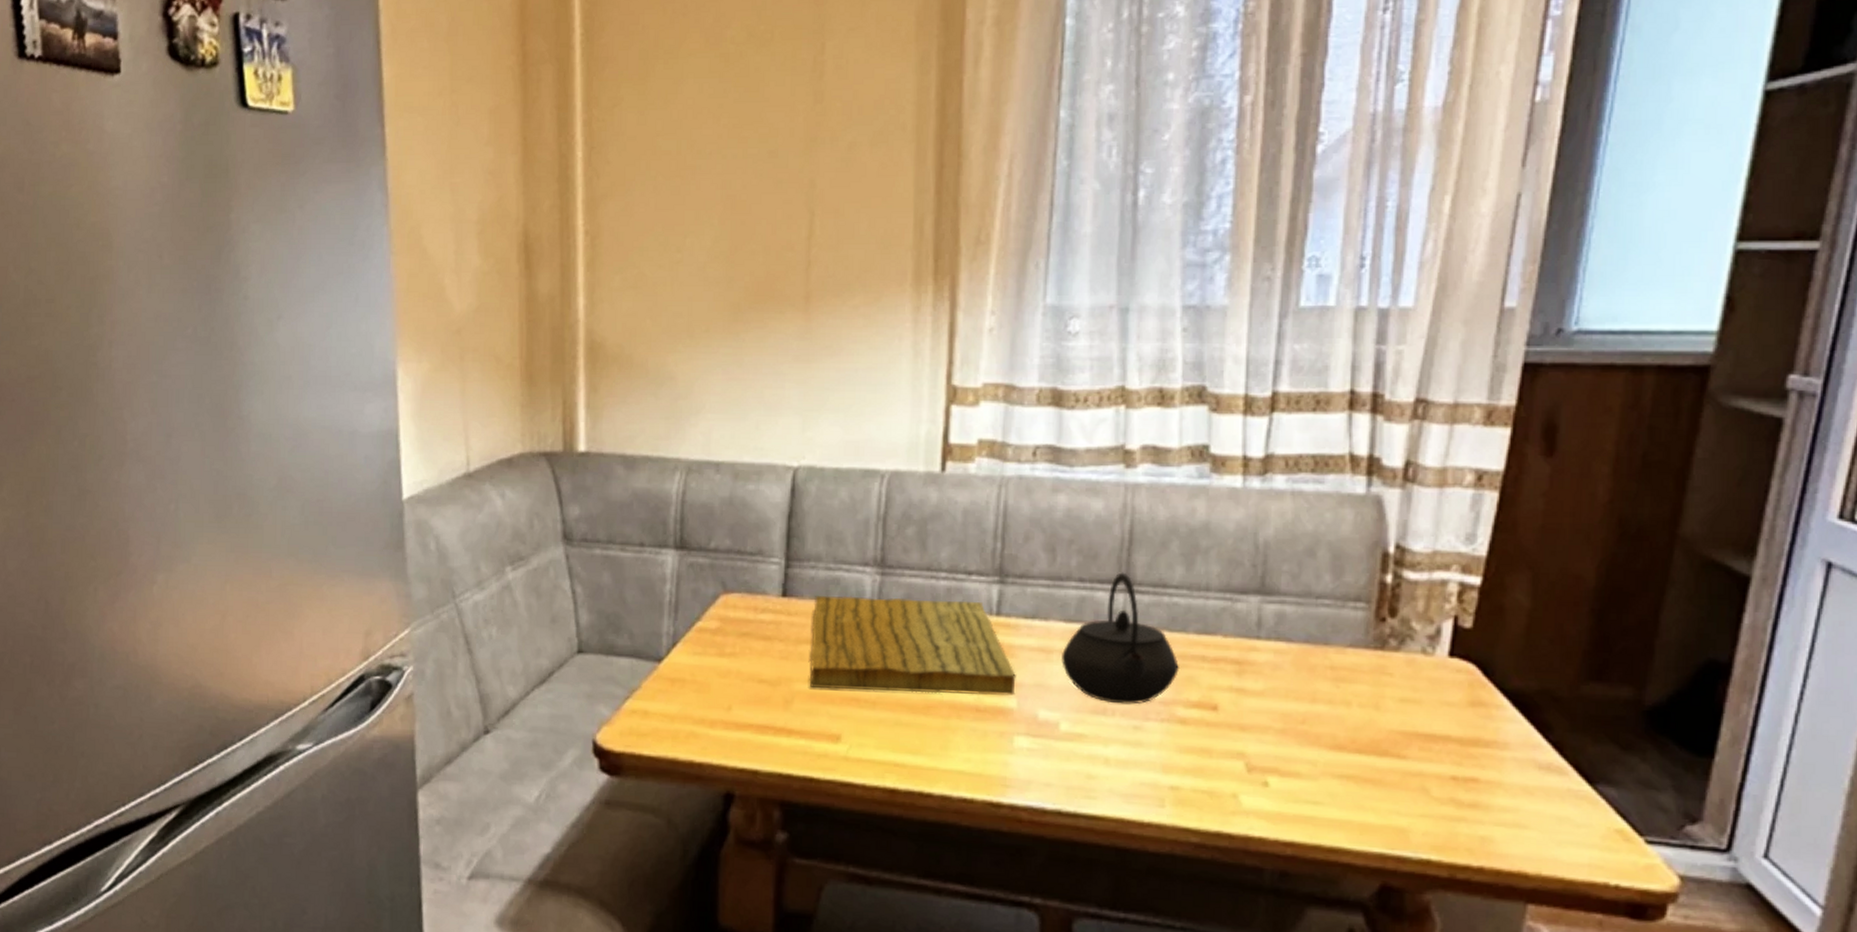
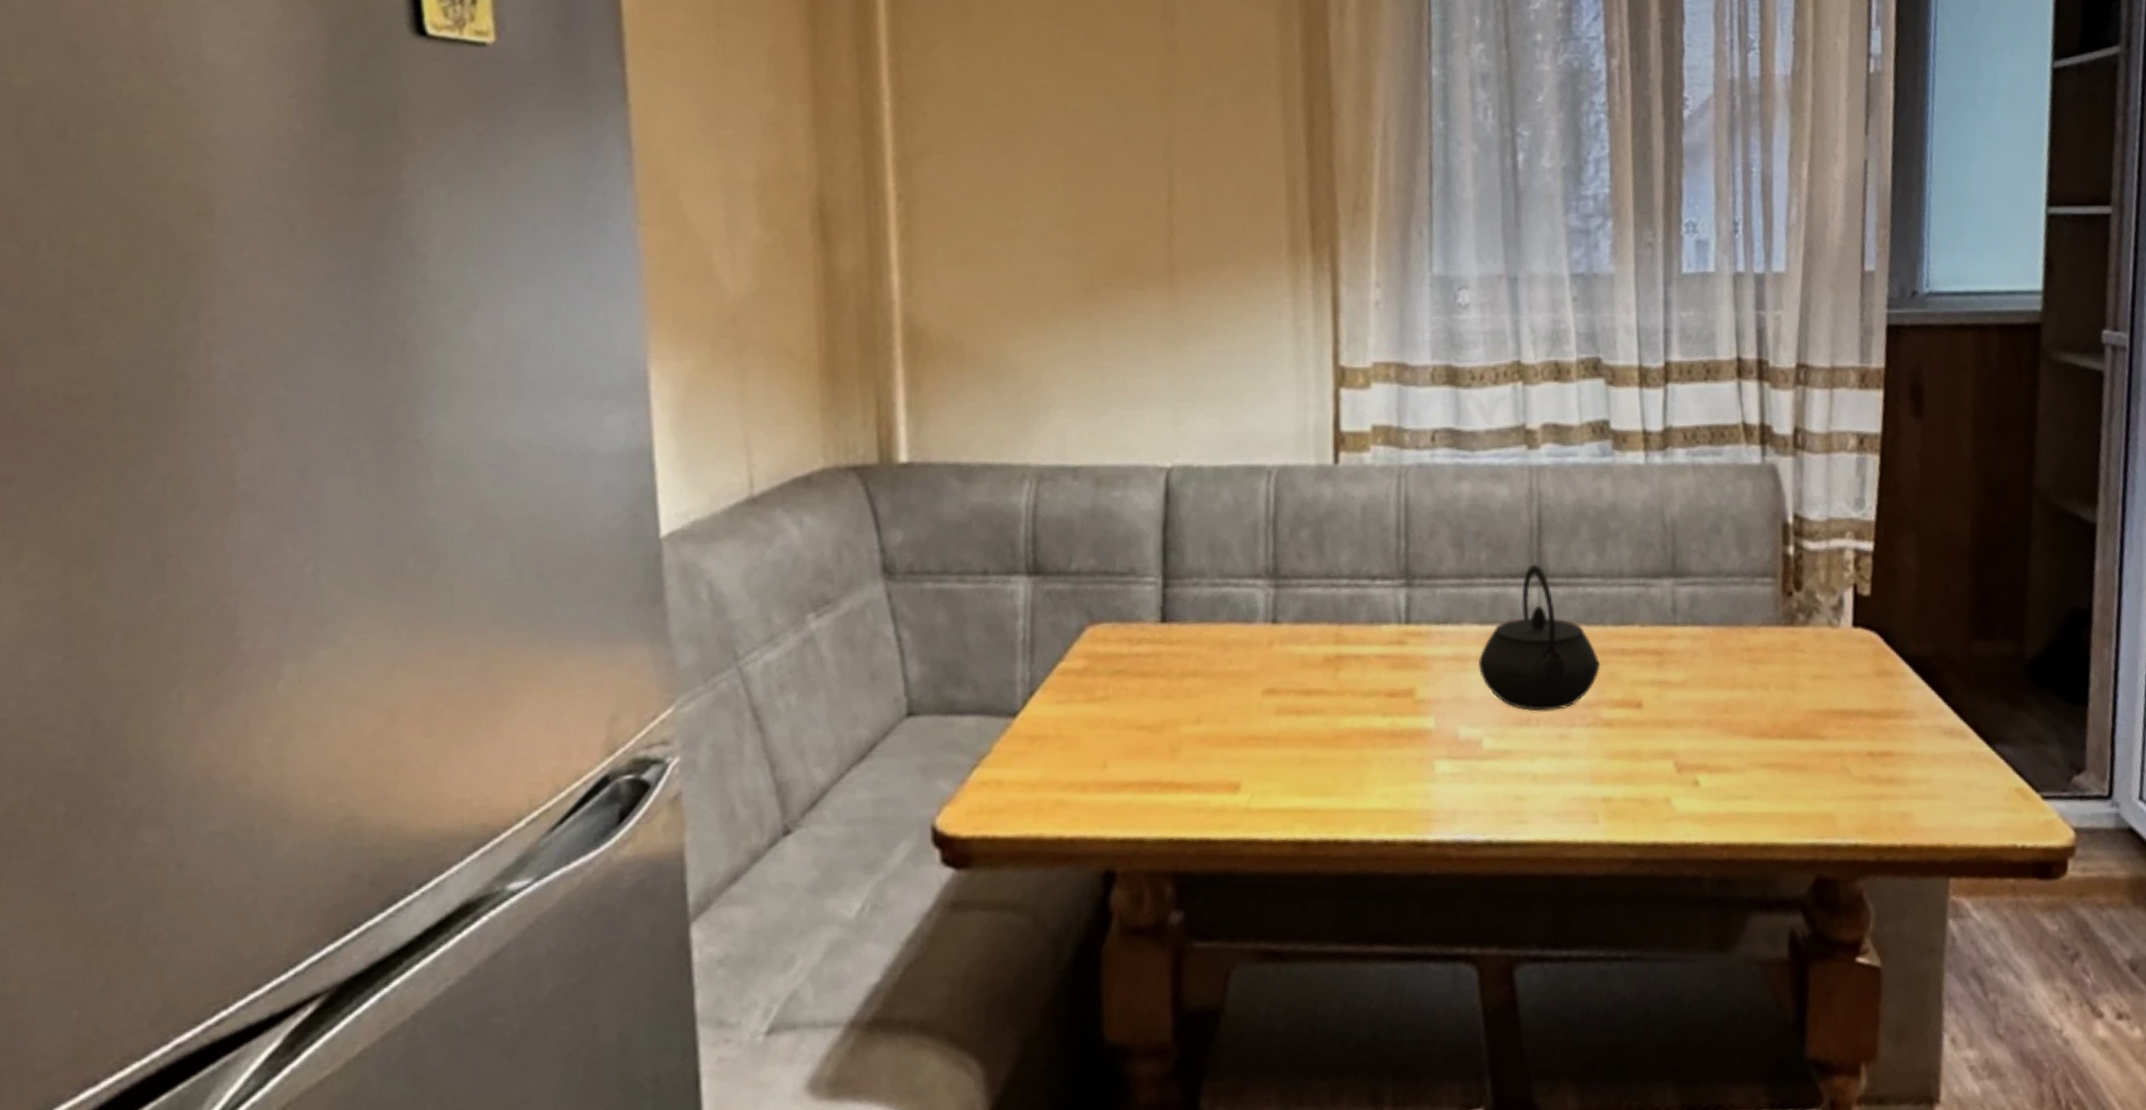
cutting board: present [809,595,1016,696] -> none [1198,610,1432,729]

